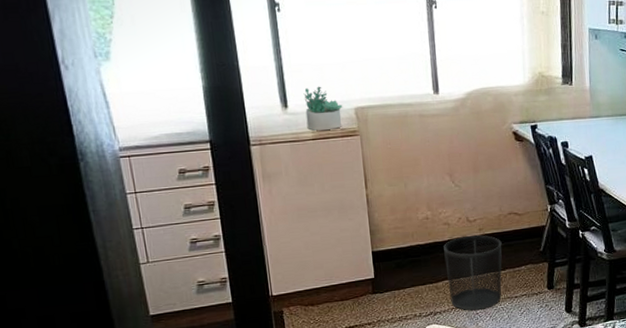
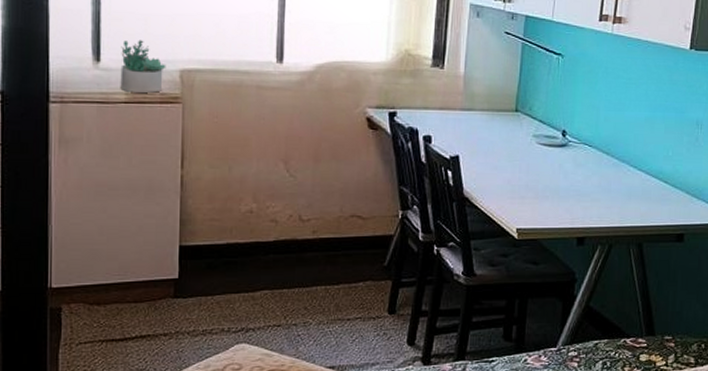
waste bin: present [444,235,502,311] -> none [266,239,339,331]

